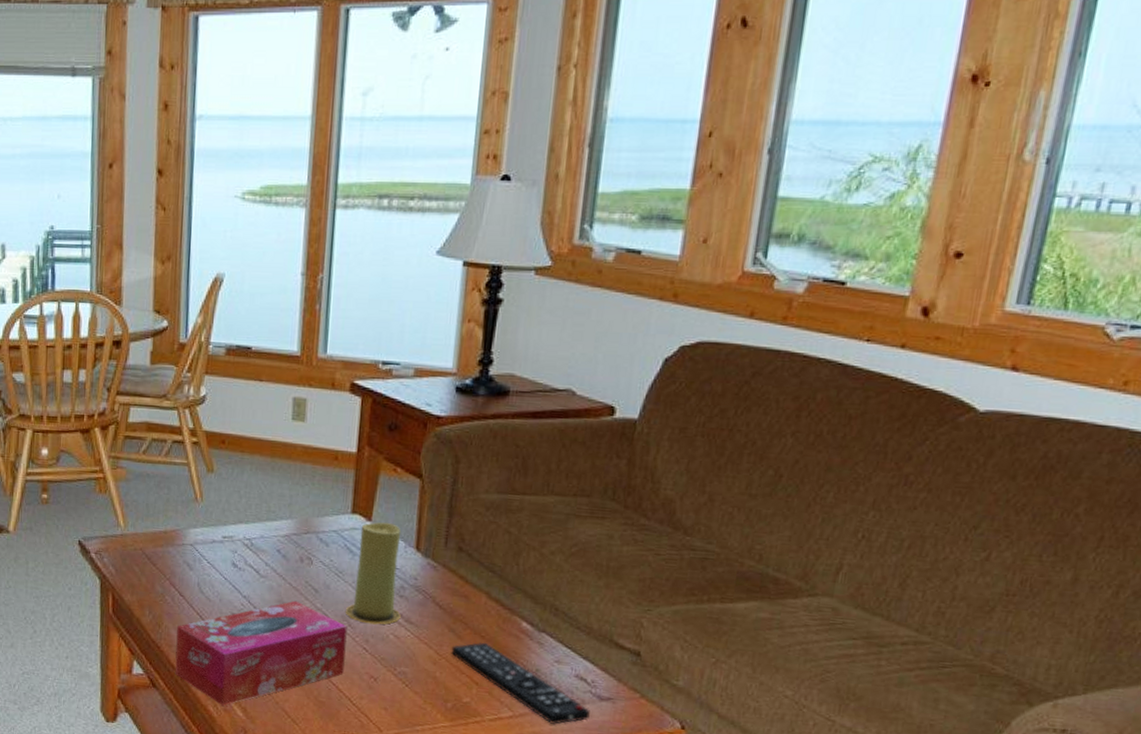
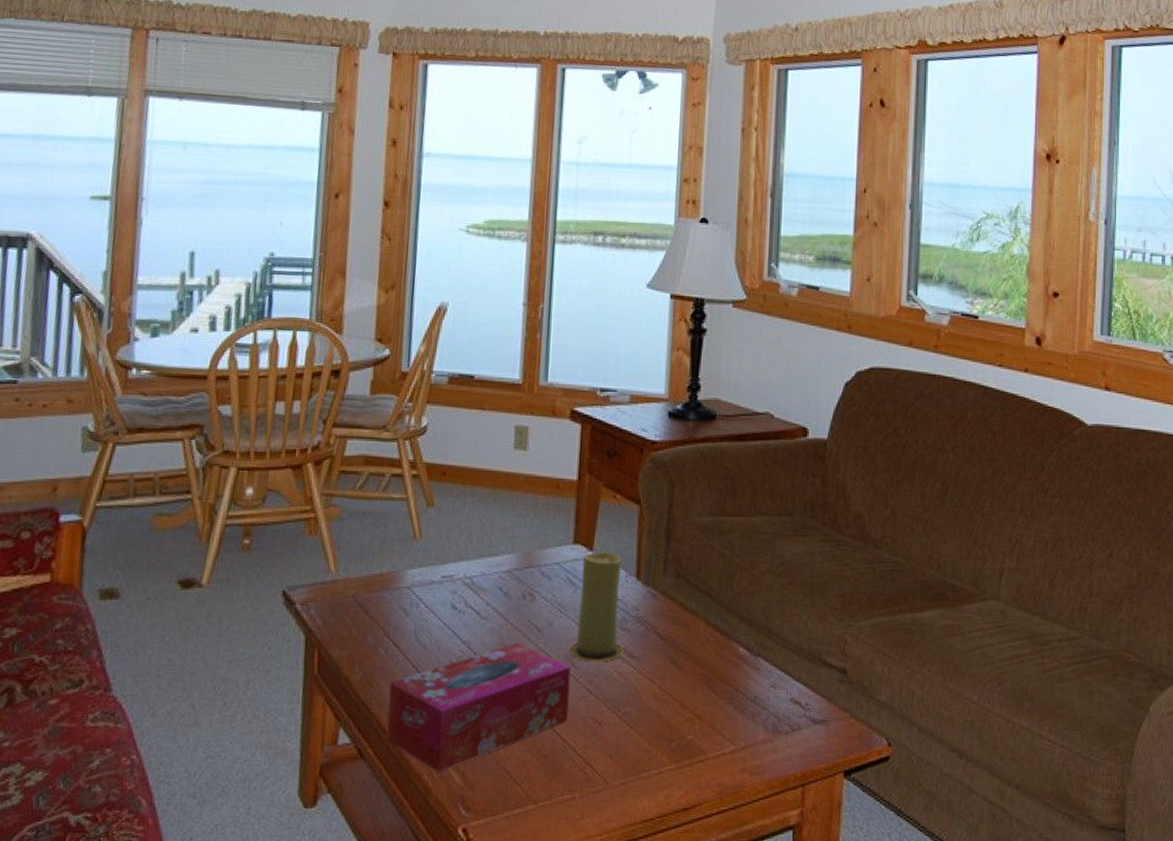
remote control: present [451,642,590,725] -> none [673,672,806,756]

